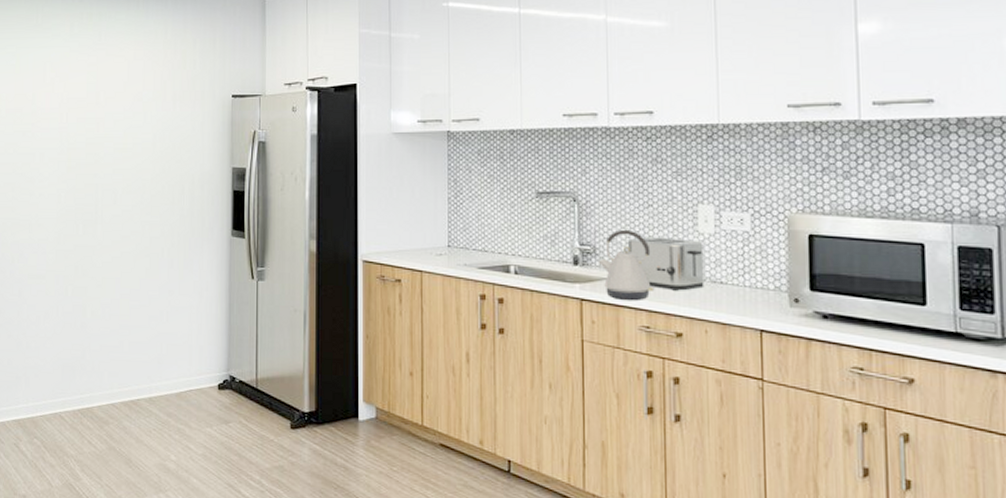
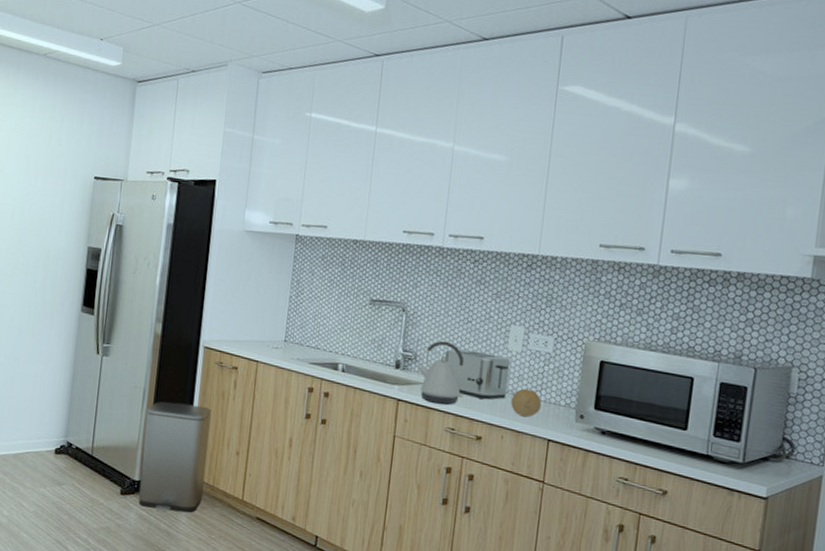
pedal bin: none [309,323,379,444] -> present [138,401,211,513]
fruit: none [711,274,748,307] -> present [511,388,542,418]

